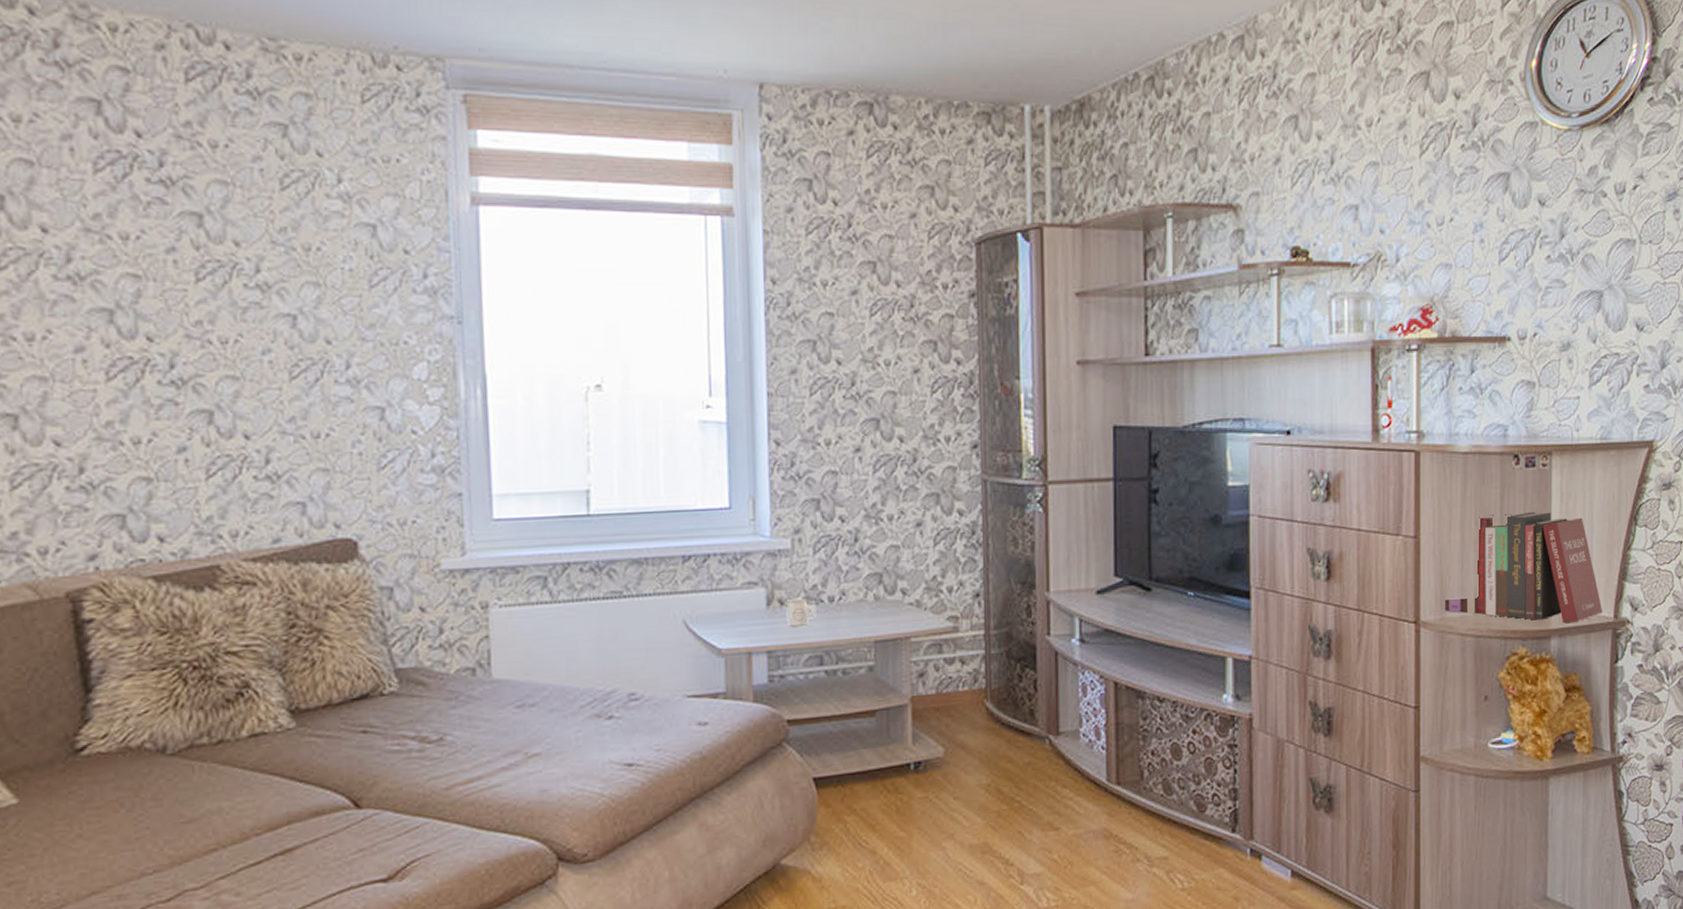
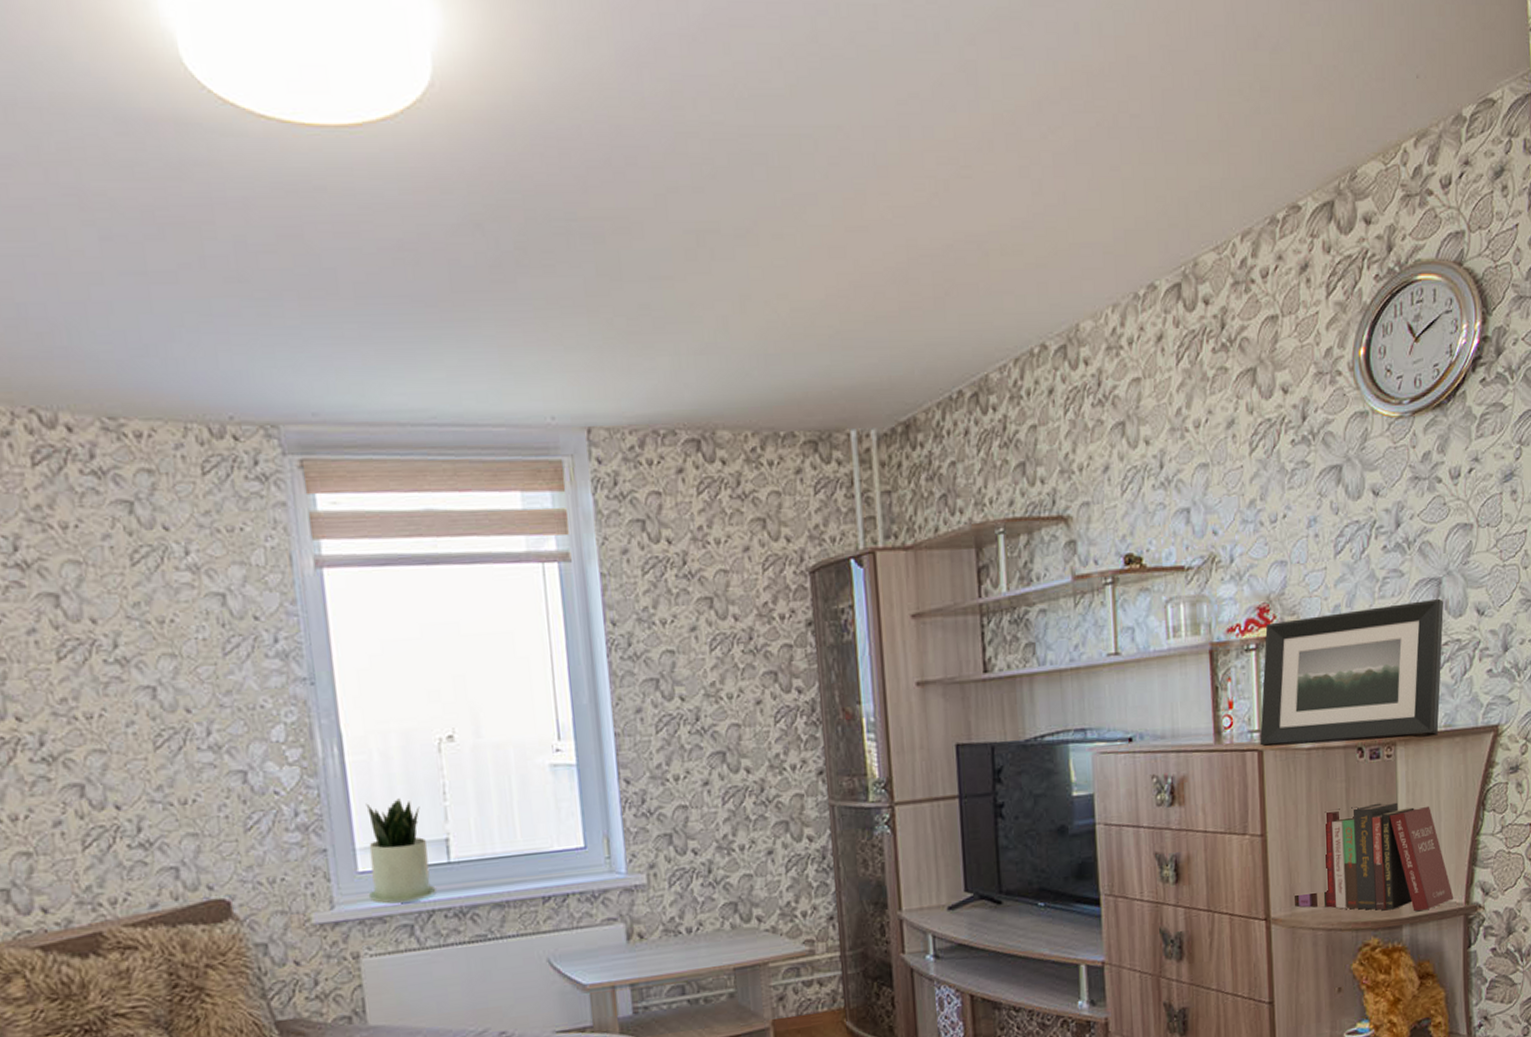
planter: none [502,446,573,555] -> present [365,798,436,905]
mug: present [787,599,816,627] -> none [647,931,676,959]
picture frame: none [1417,311,1604,449] -> present [1259,598,1444,747]

